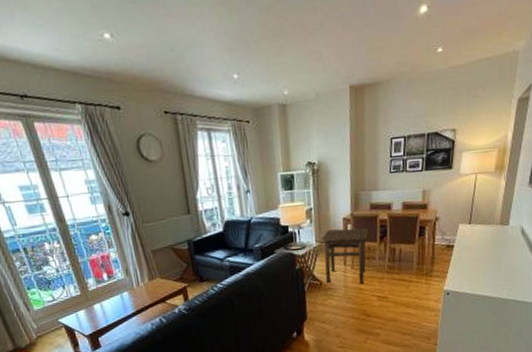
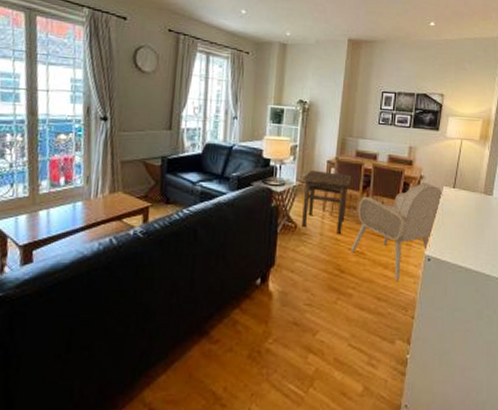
armchair: none [374,223,459,317] -> present [351,183,443,282]

